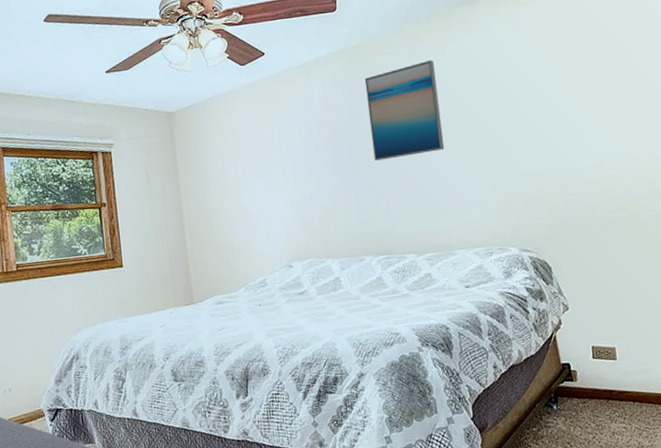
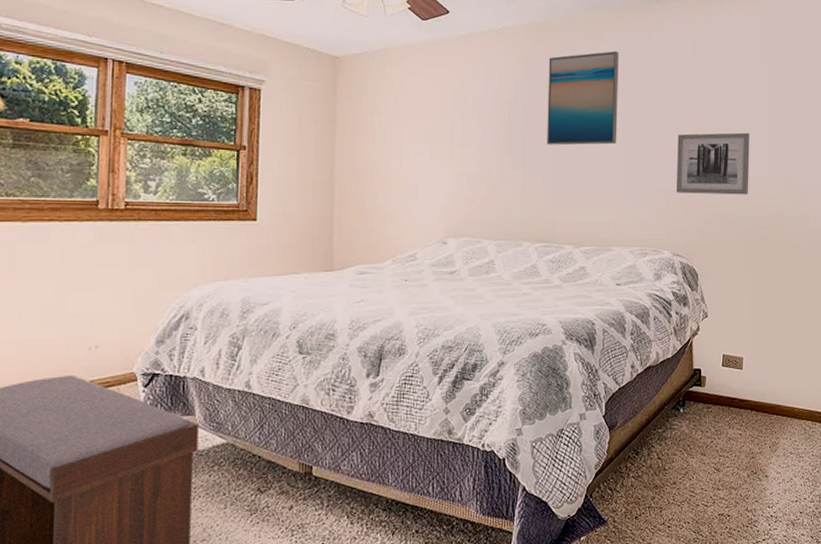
wall art: none [507,116,595,189] -> present [677,132,750,195]

